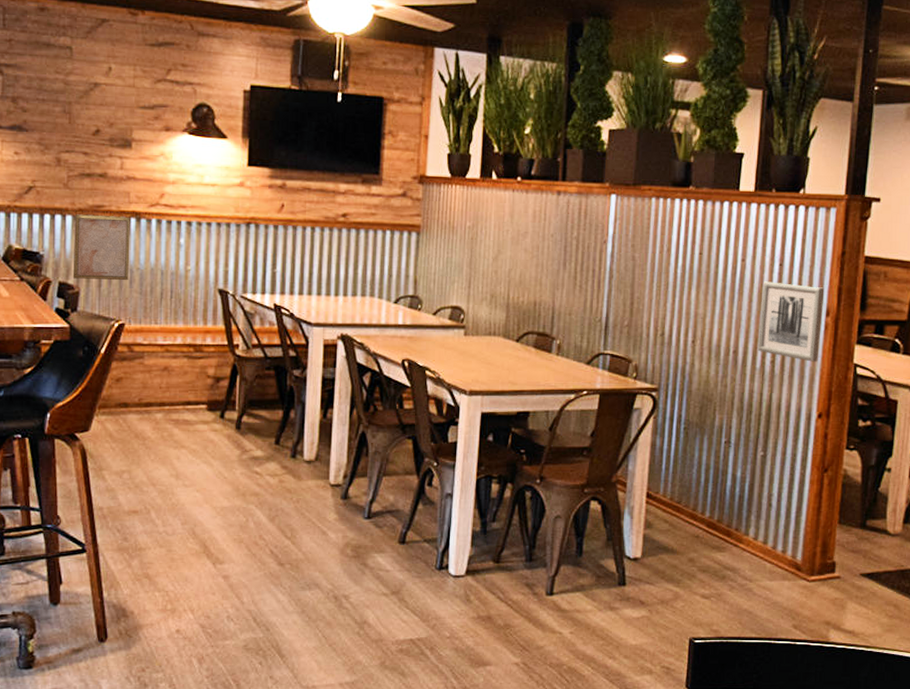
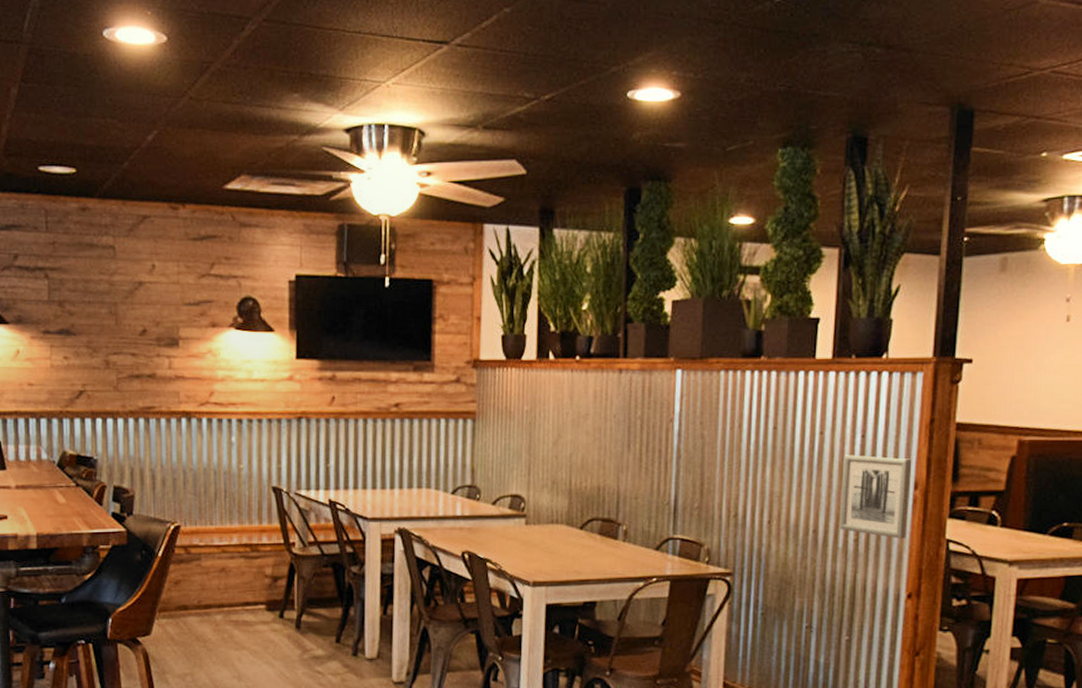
wall art: present [74,214,130,281] -> none [126,416,182,482]

